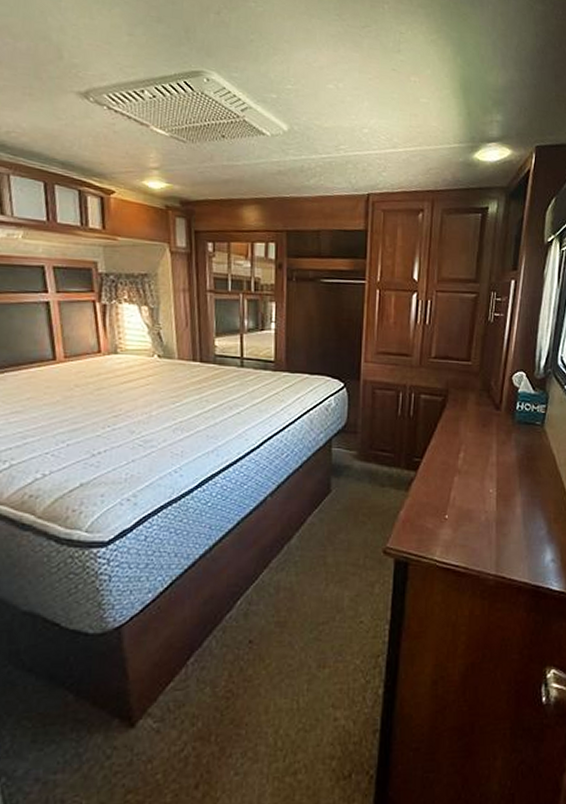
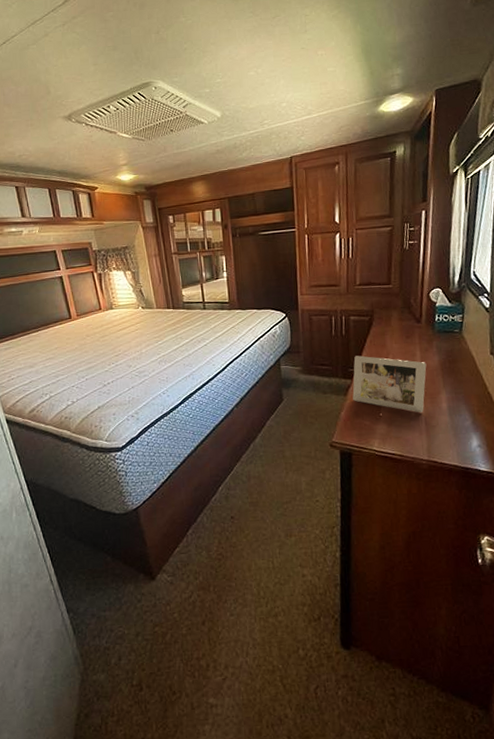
photo frame: none [415,443,503,518] -> present [352,355,427,413]

